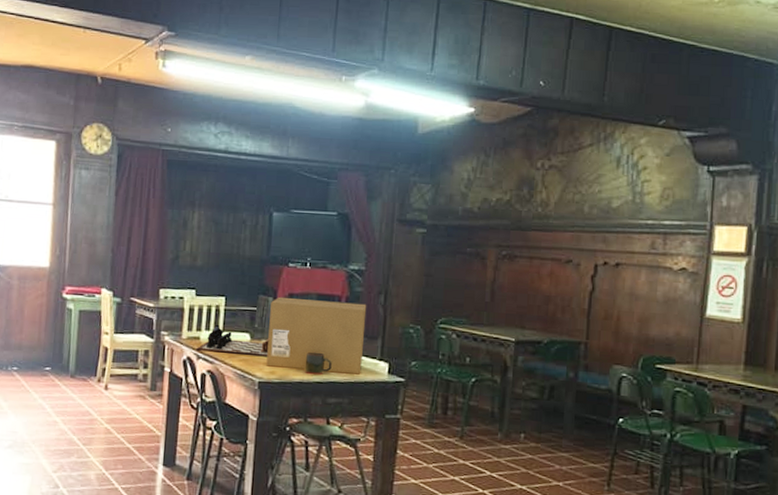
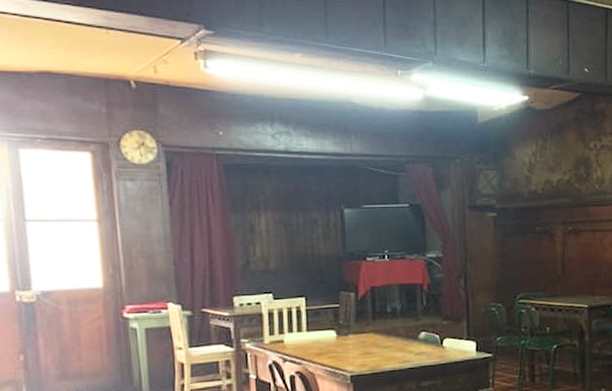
chess set: present [196,324,270,357] -> none [281,325,357,354]
box: present [266,296,367,375] -> none [353,289,451,360]
mug: present [304,351,332,375] -> none [394,340,422,362]

